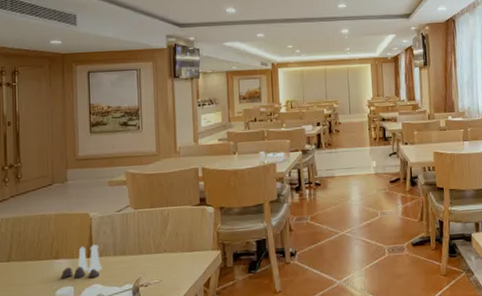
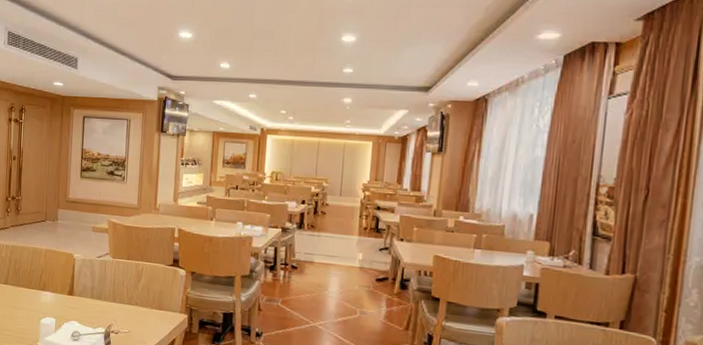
salt and pepper shaker set: present [60,244,102,279] -> none [45,283,80,315]

